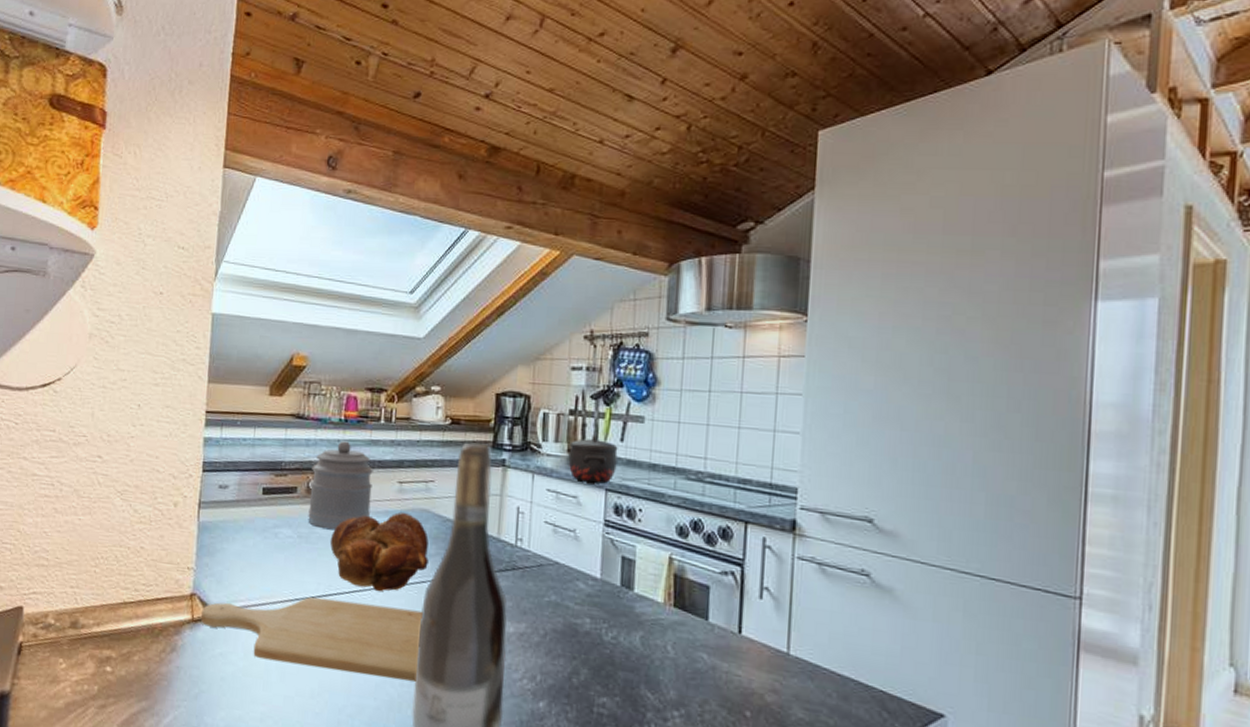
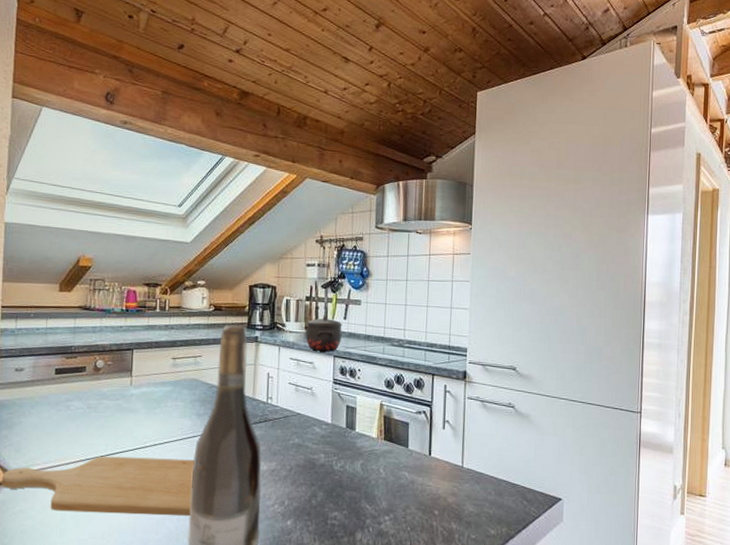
jar: present [308,441,373,530] -> none [96,327,151,400]
bread loaf: present [330,512,429,592] -> none [116,383,198,447]

